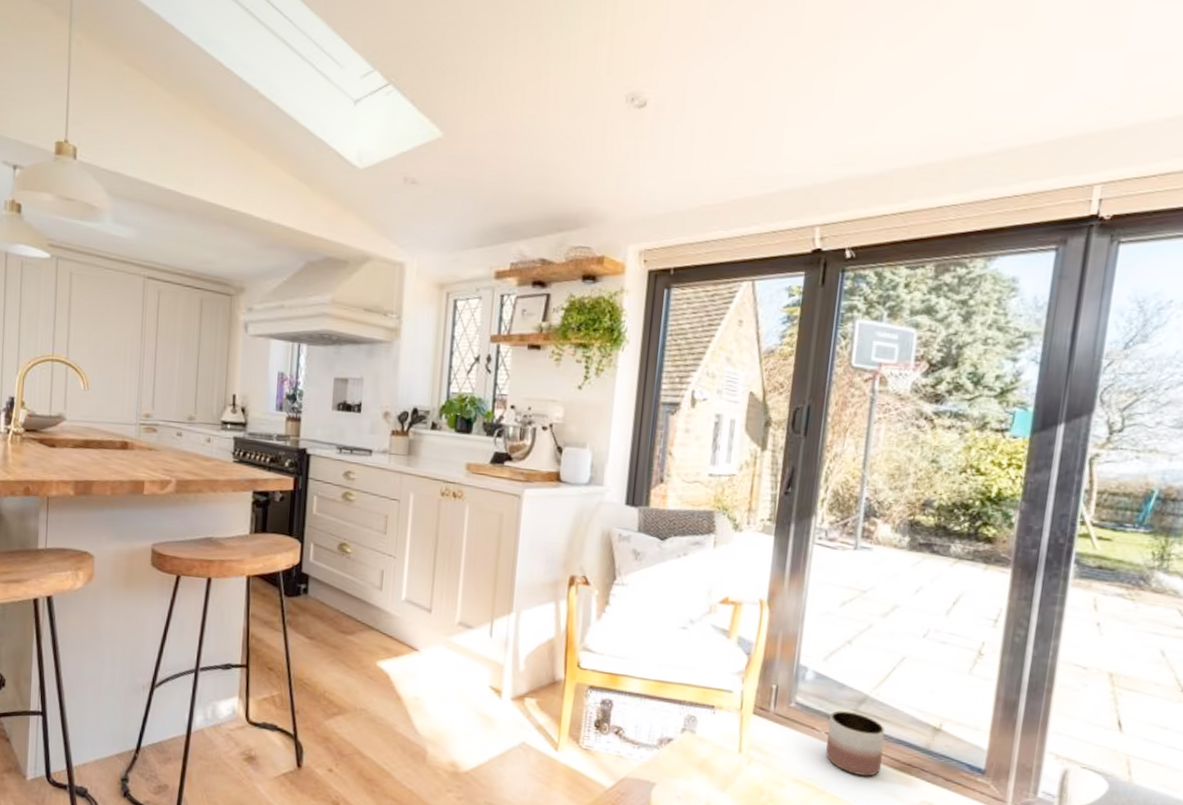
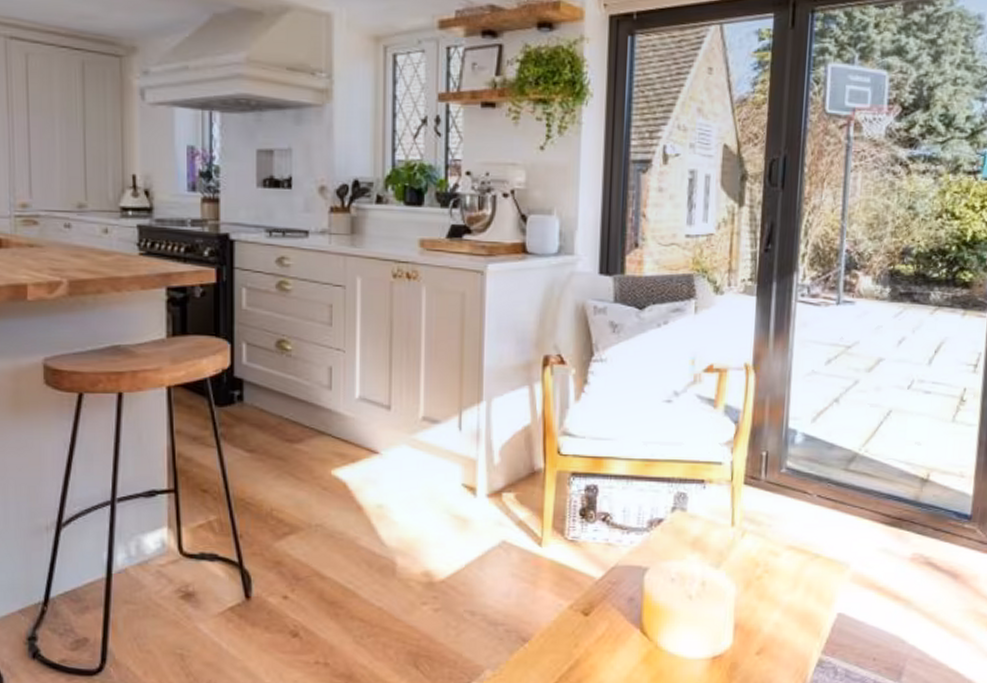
planter: present [825,710,885,776] -> none [818,472,876,535]

